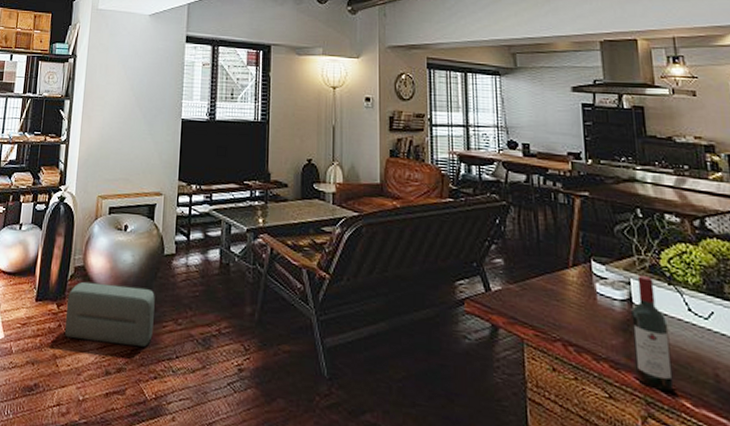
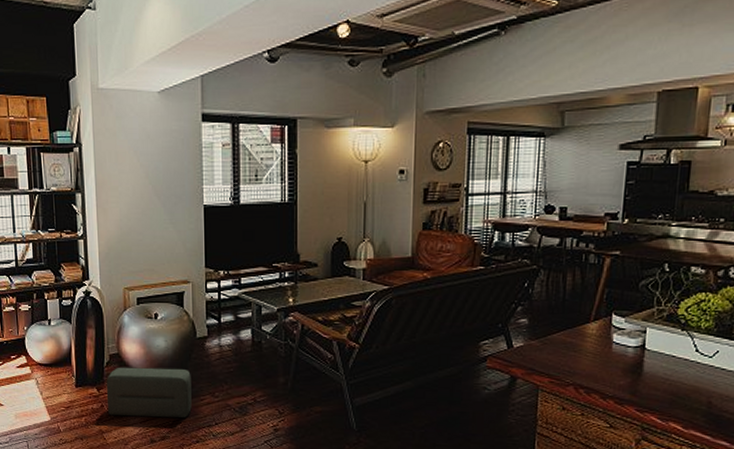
wine bottle: present [630,274,674,392] -> none [636,323,675,419]

